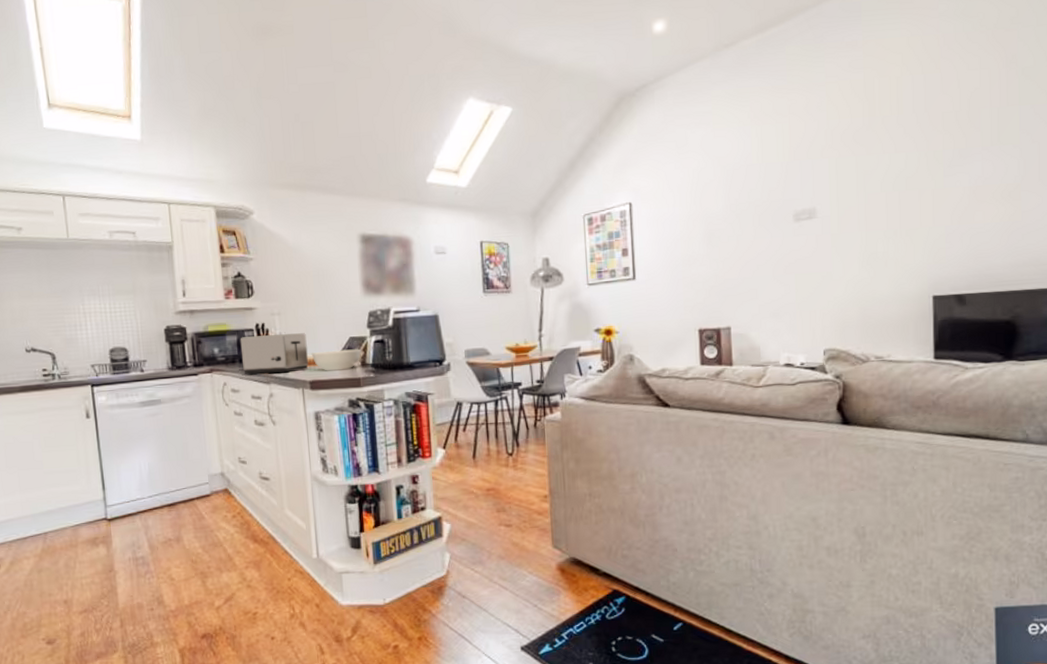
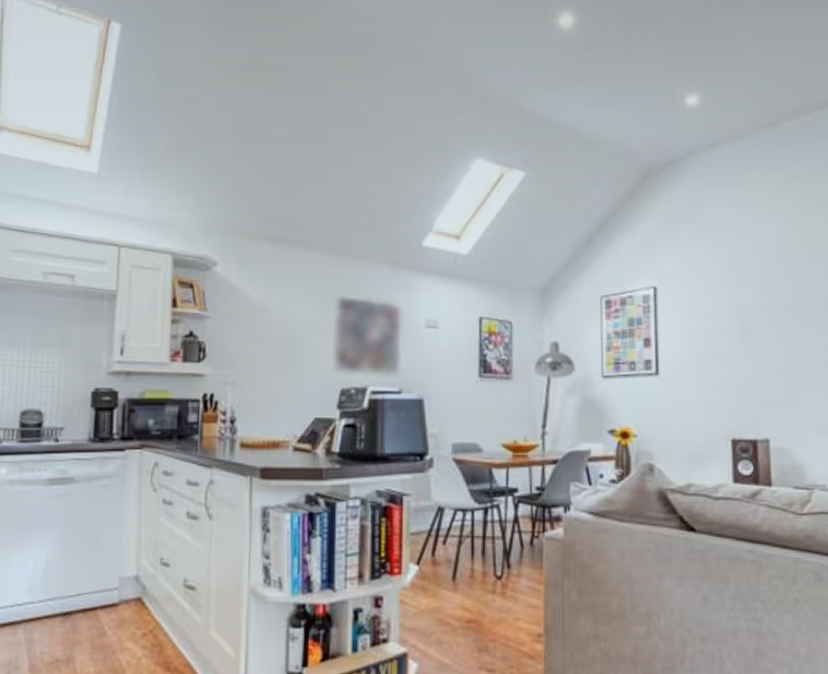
toaster: present [240,333,309,375] -> none [180,407,263,456]
bowl: present [311,349,362,372] -> none [266,432,328,459]

